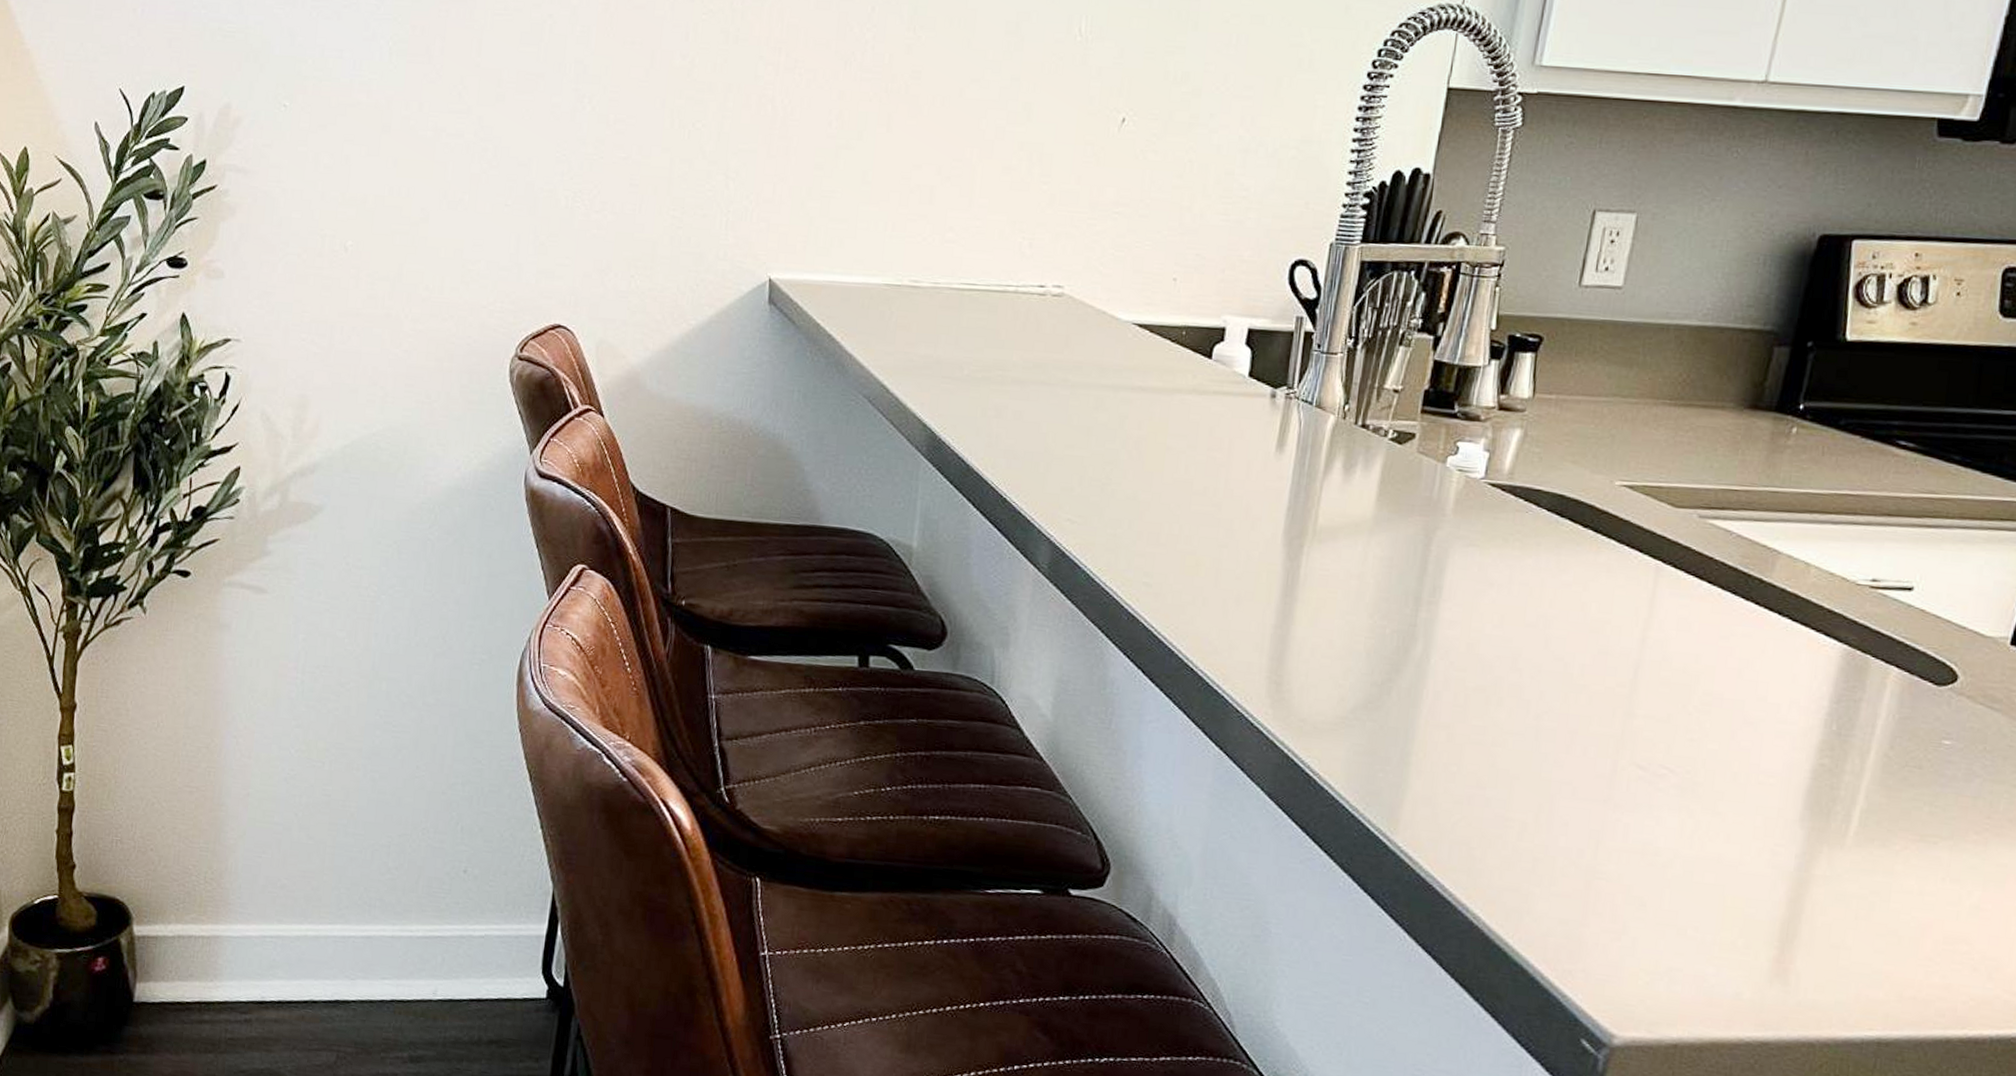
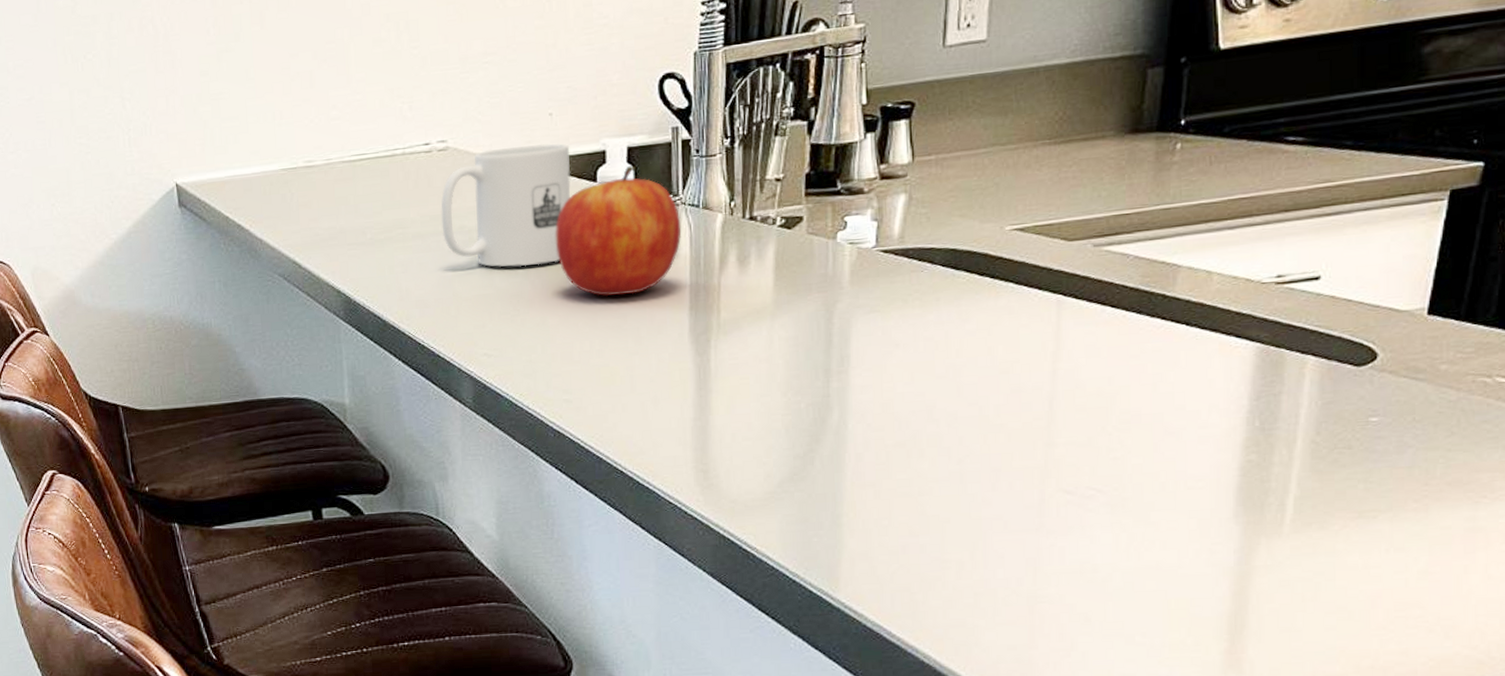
mug: none [1043,304,1190,436] -> present [441,143,571,267]
apple: none [1159,348,1291,484] -> present [555,166,682,297]

